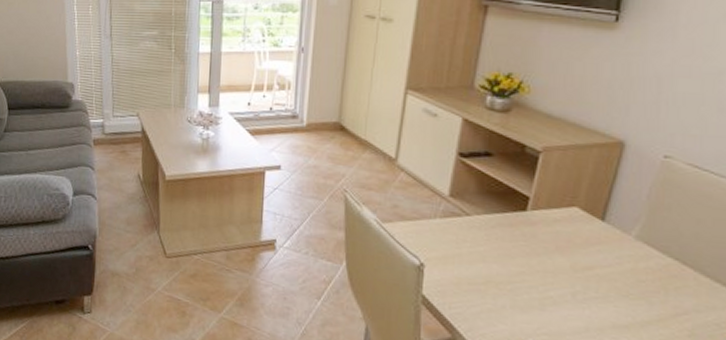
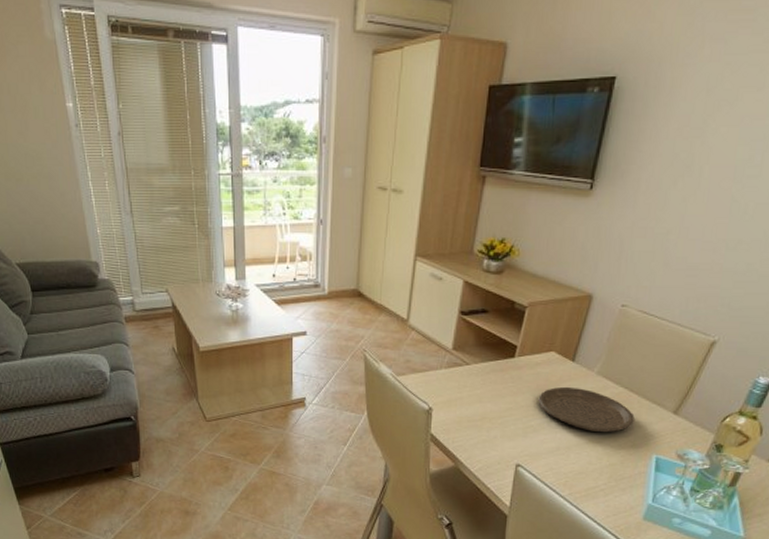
plate: none [558,251,691,315] -> present [538,386,635,432]

